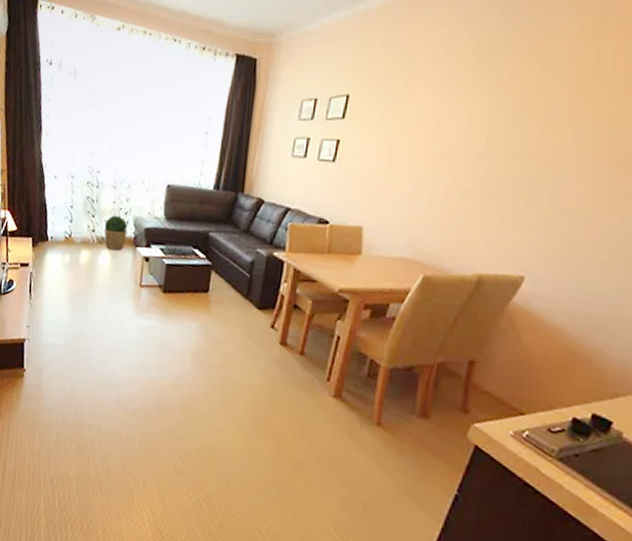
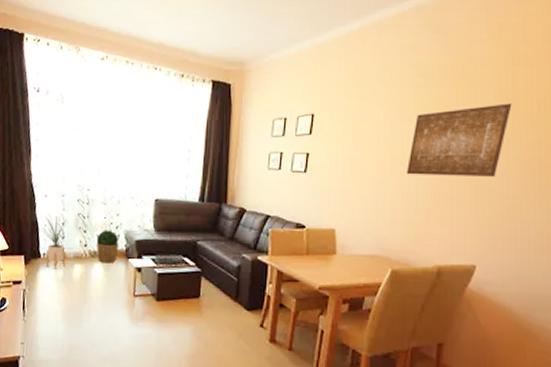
house plant: none [50,195,76,254] -> present [42,213,68,269]
wall art: none [451,86,594,175] -> present [406,103,512,177]

